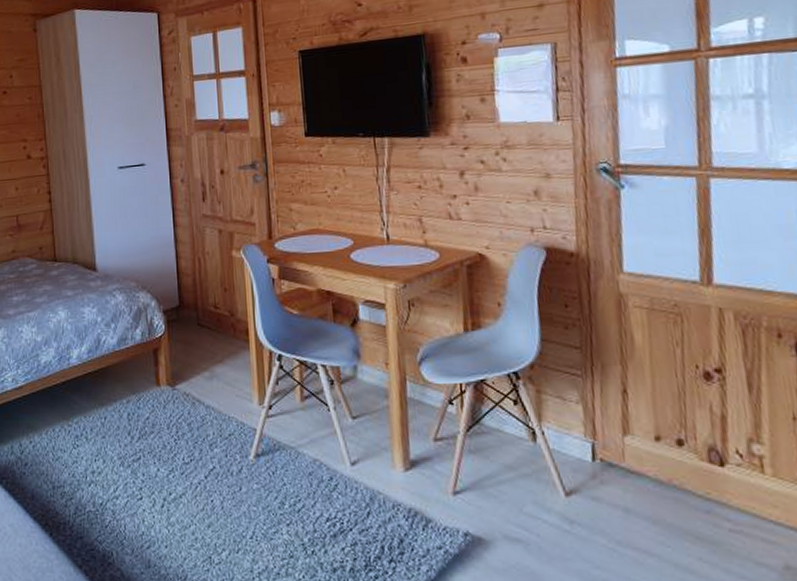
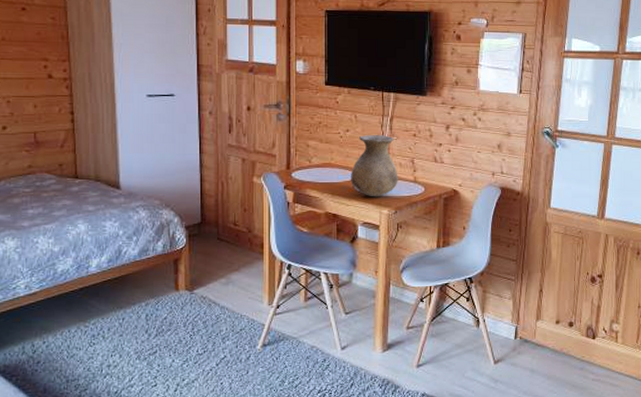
vase: none [343,190,404,268] -> present [350,135,398,197]

